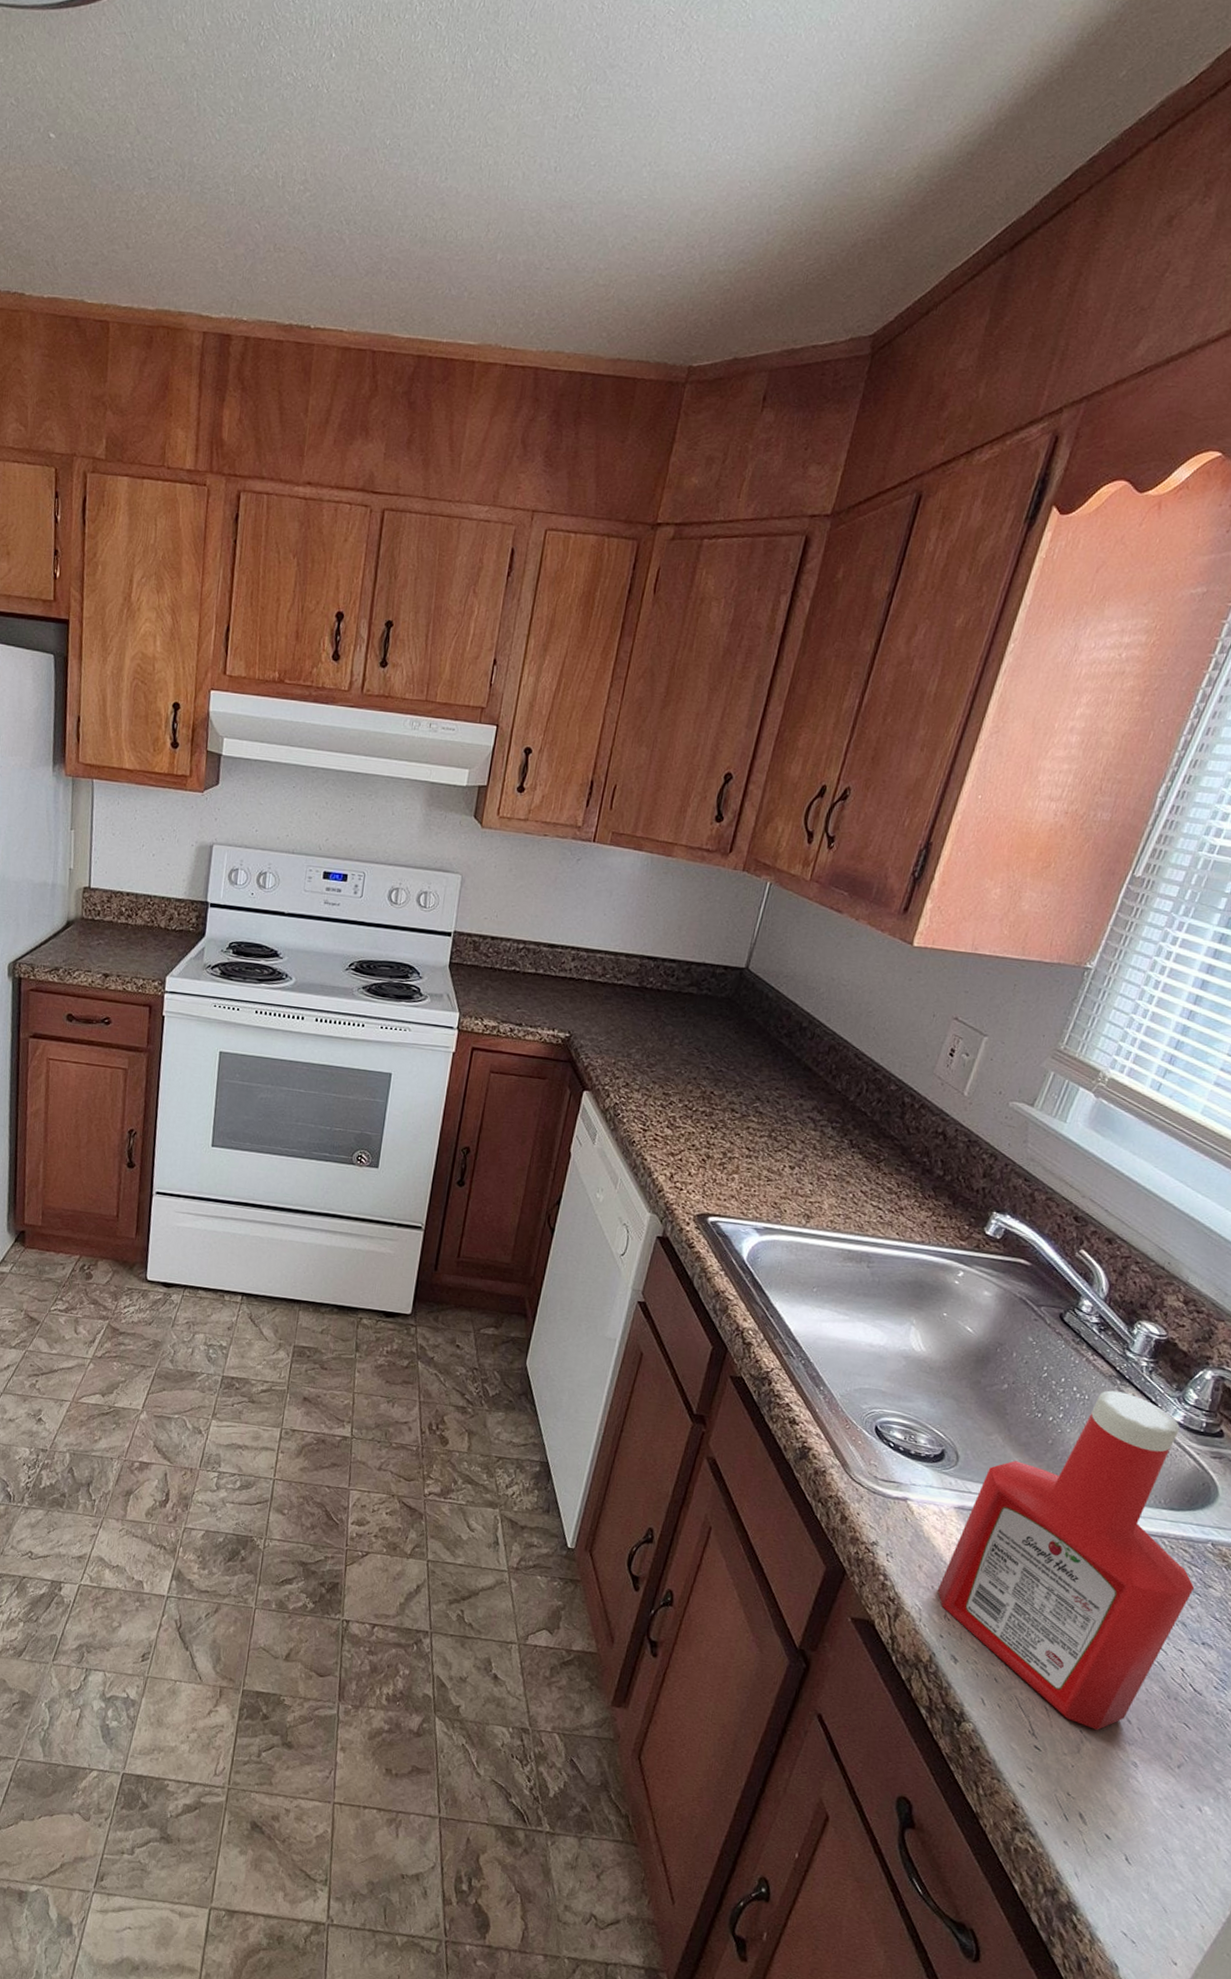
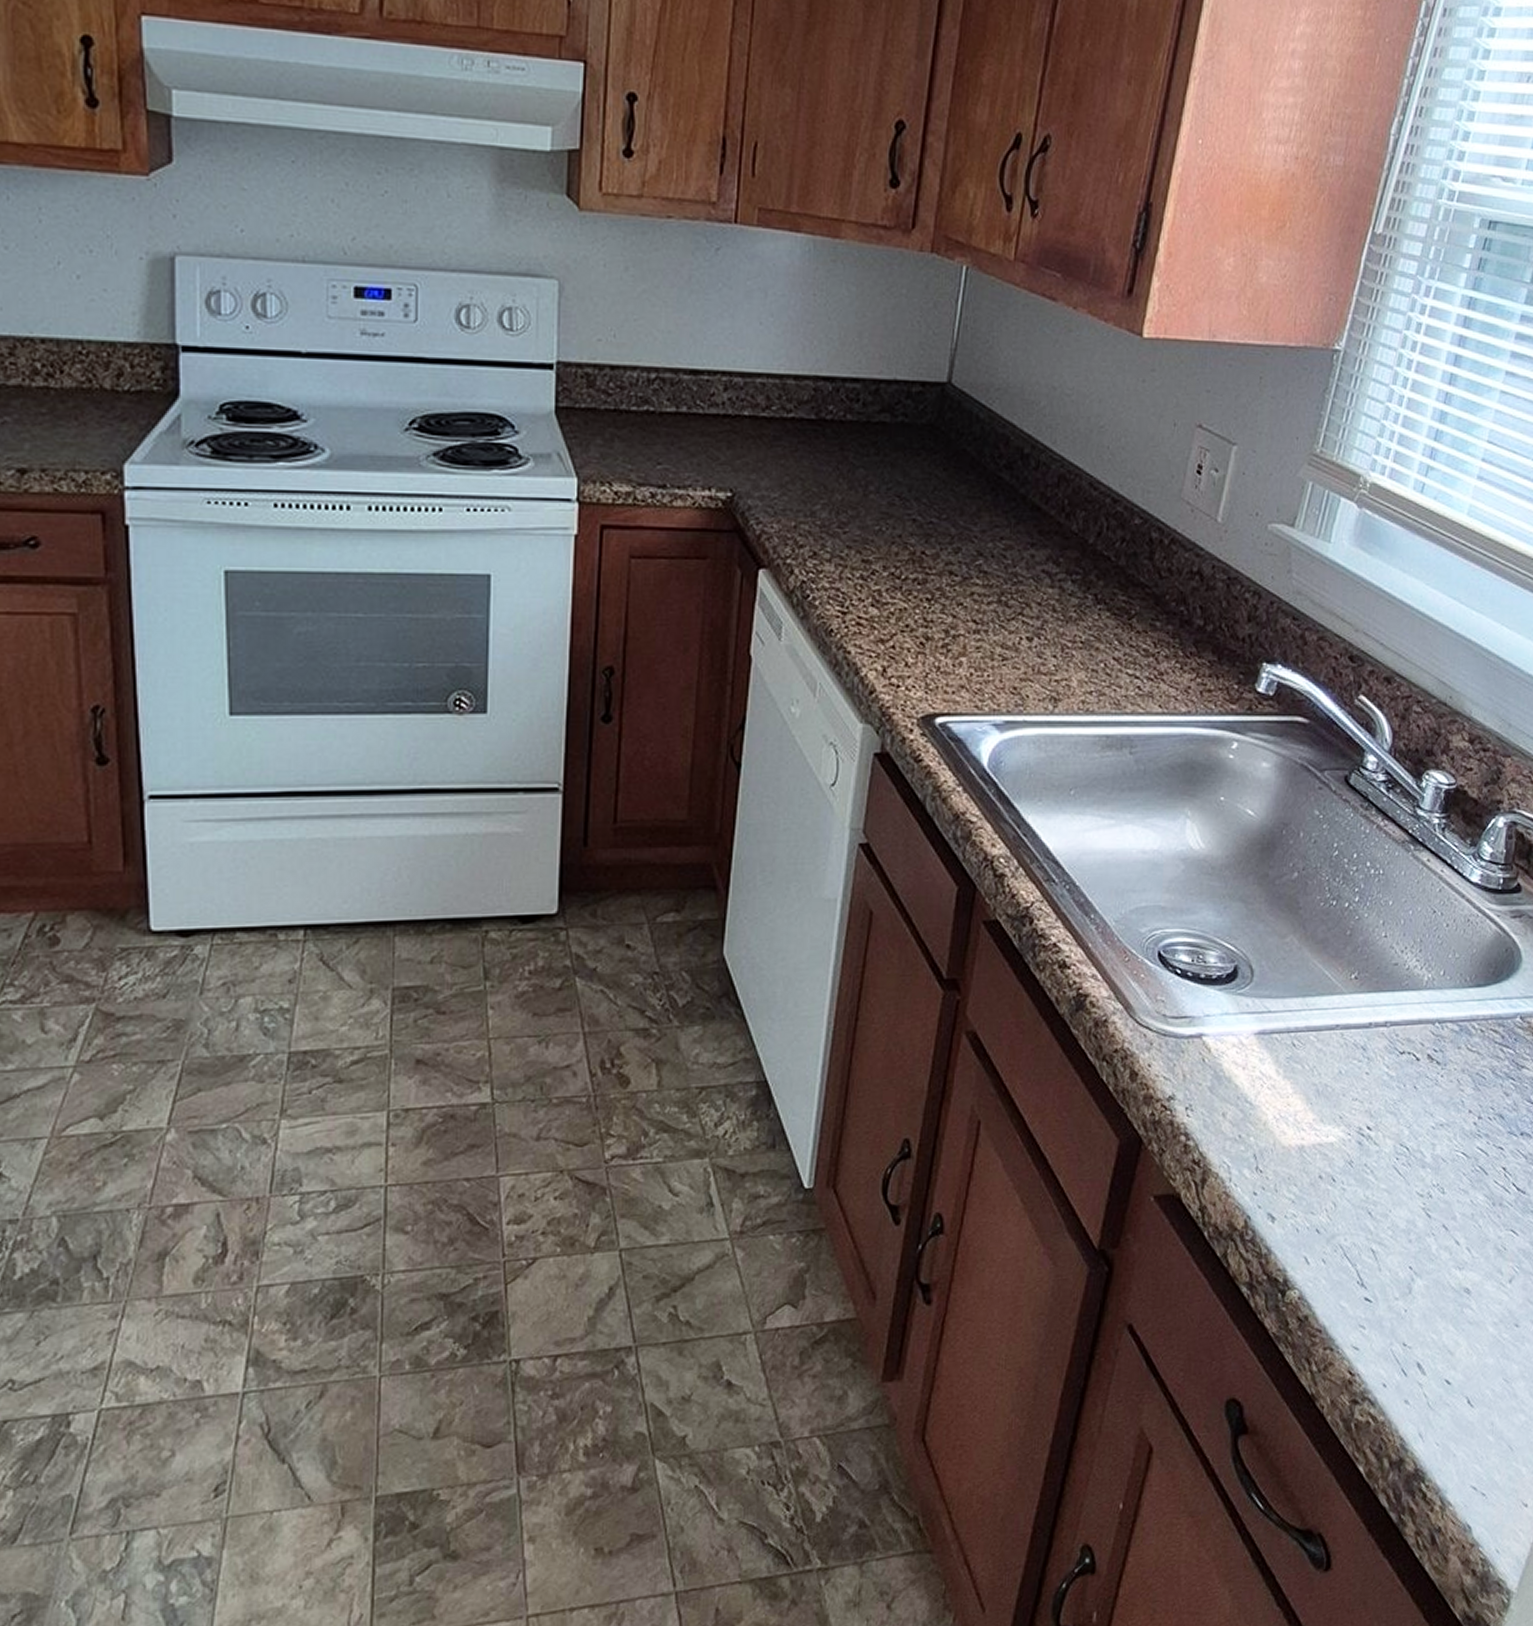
ketchup bottle: present [938,1390,1195,1730] -> none [1246,858,1509,1262]

